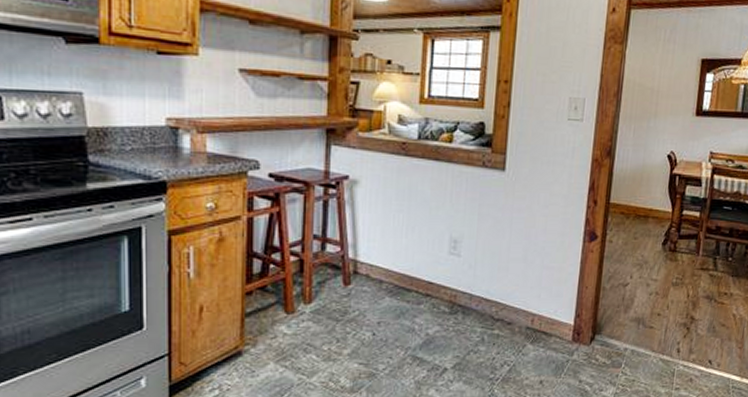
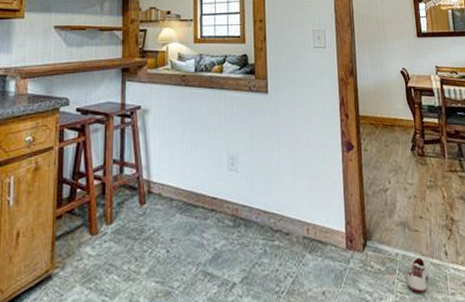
shoe: none [631,352,656,386] -> present [407,256,428,293]

